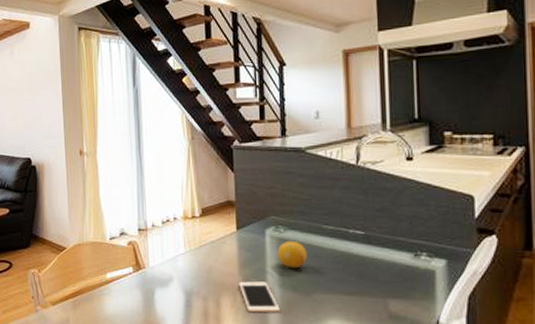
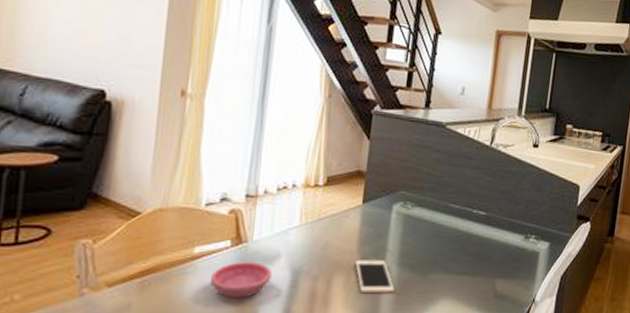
saucer: none [121,285,169,315] -> present [209,262,272,298]
fruit: present [277,240,307,269] -> none [401,218,431,247]

